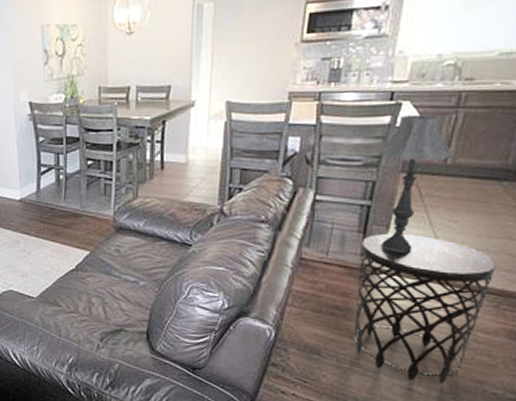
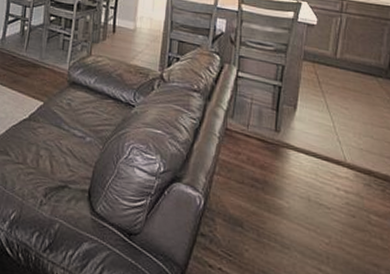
side table: present [353,233,496,384] -> none [271,112,380,265]
table lamp: present [378,114,453,253] -> none [285,13,341,133]

